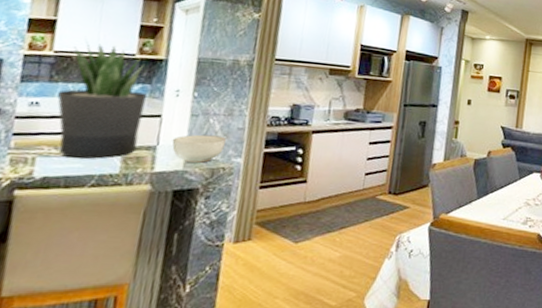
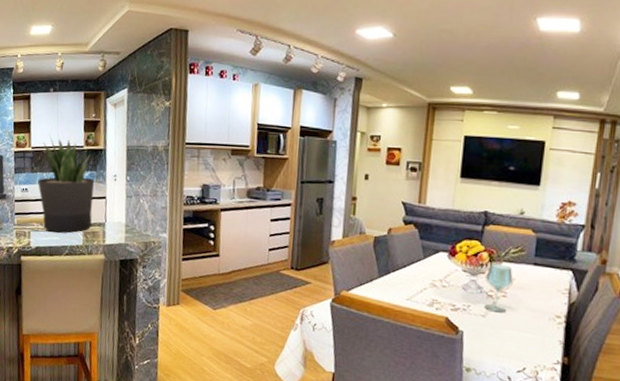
bowl: present [171,134,226,164] -> none [115,213,153,238]

